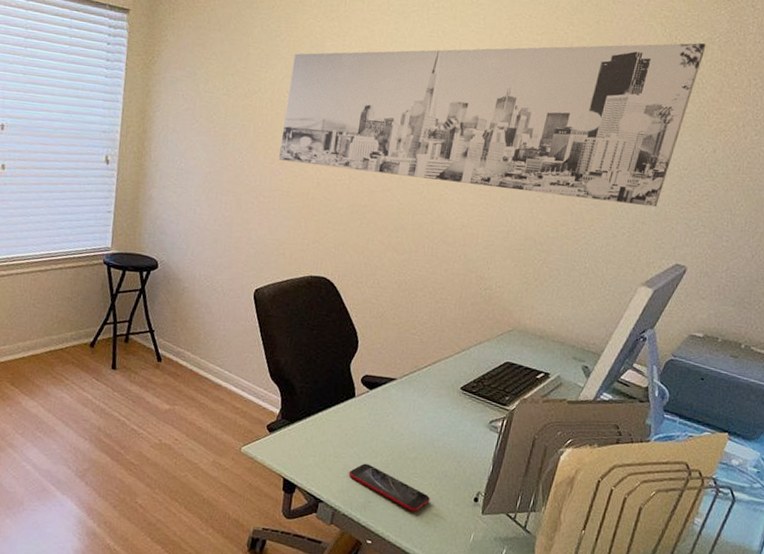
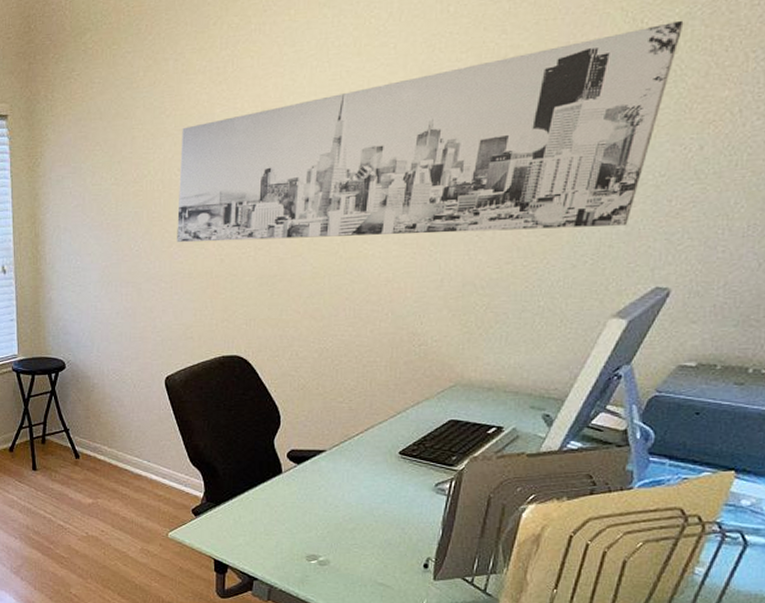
smartphone: present [348,463,430,511] -> none [282,538,374,582]

